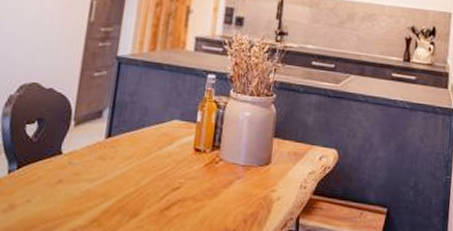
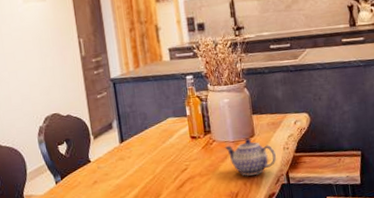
teapot: none [231,165,290,213] -> present [224,138,276,176]

